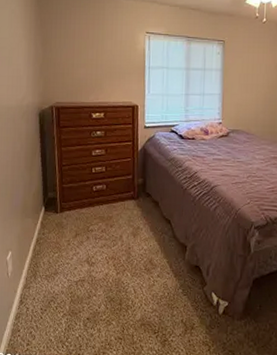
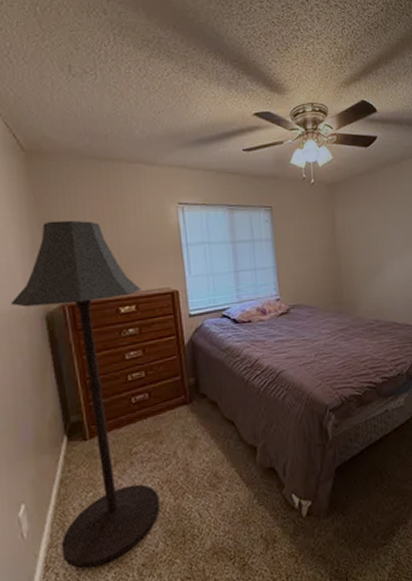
floor lamp: none [17,40,109,312] -> present [10,220,160,570]

